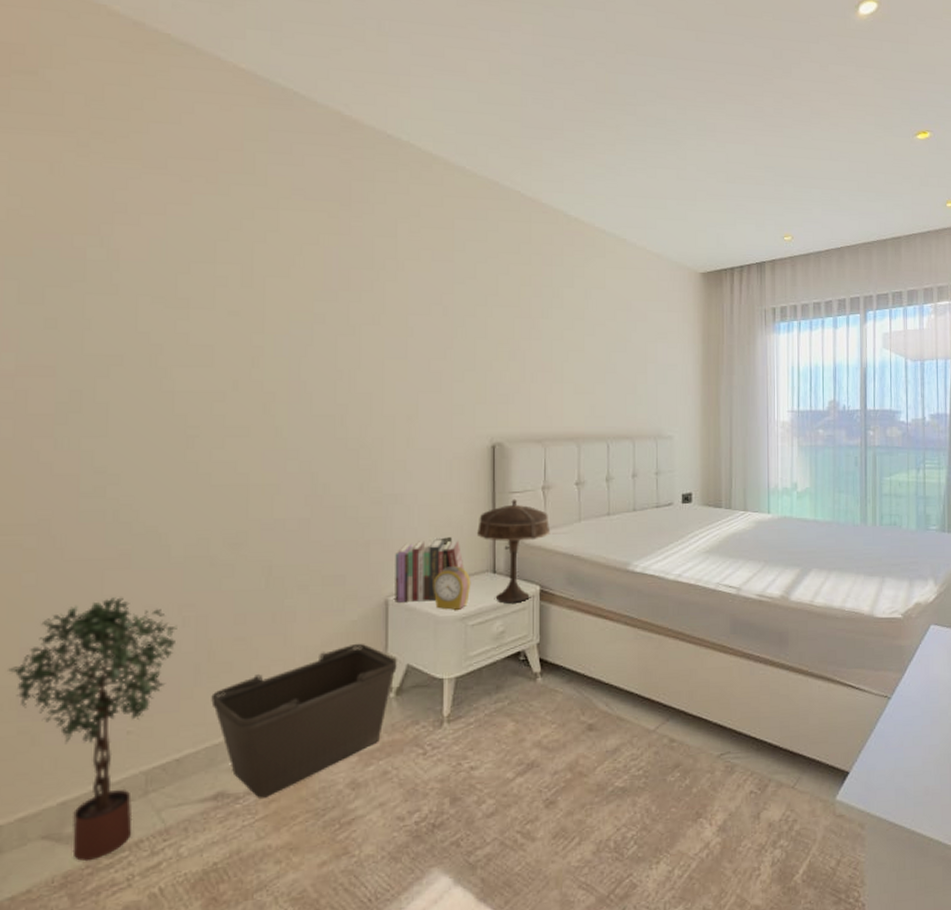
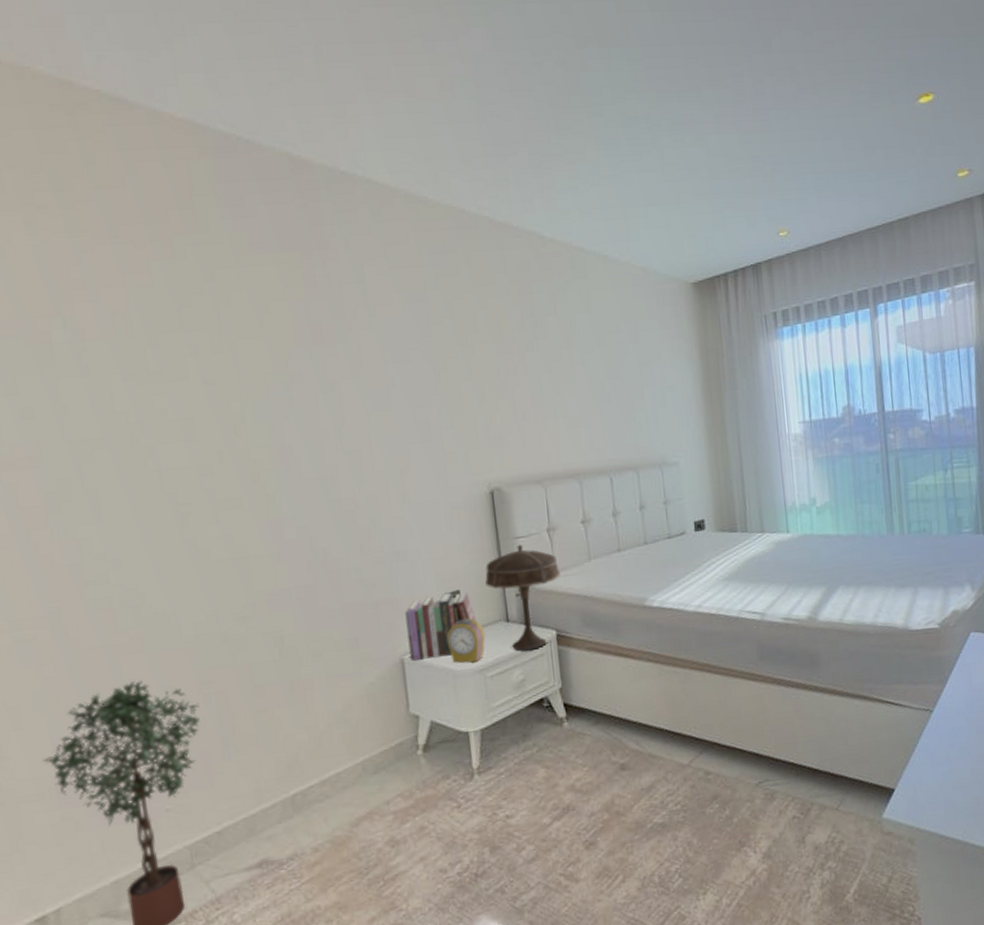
bicycle basket: present [211,643,397,798] -> none [242,704,421,863]

